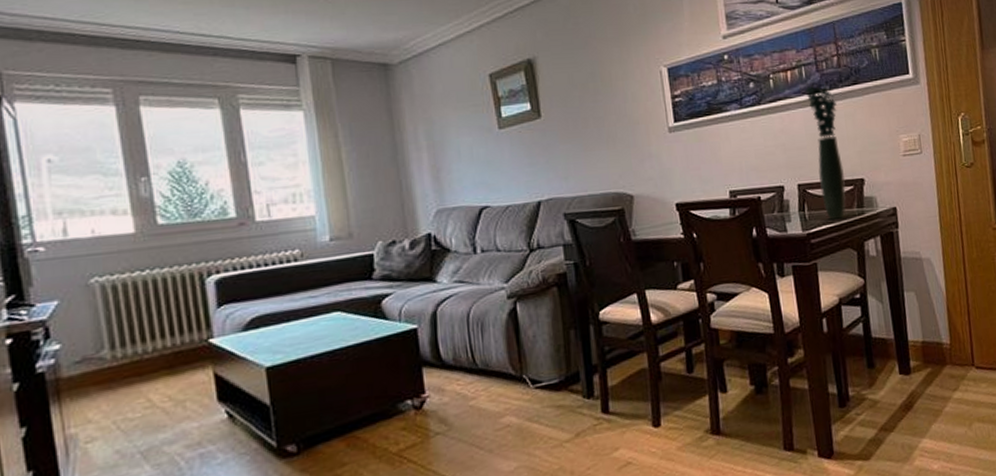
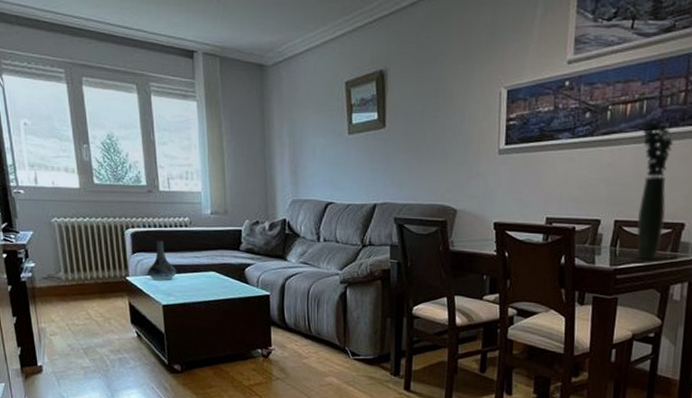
decorative vase: none [241,283,285,338] -> present [148,240,176,281]

